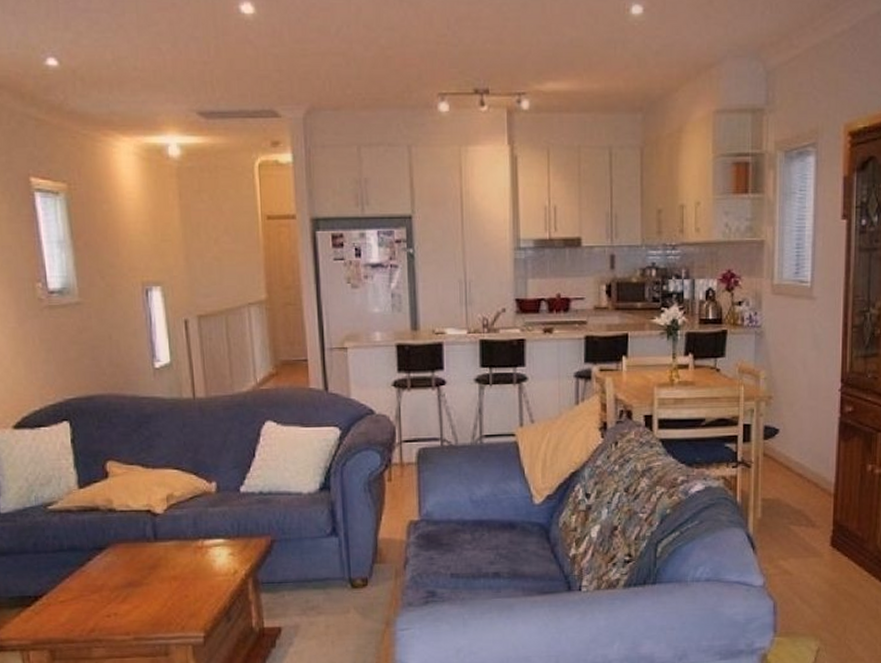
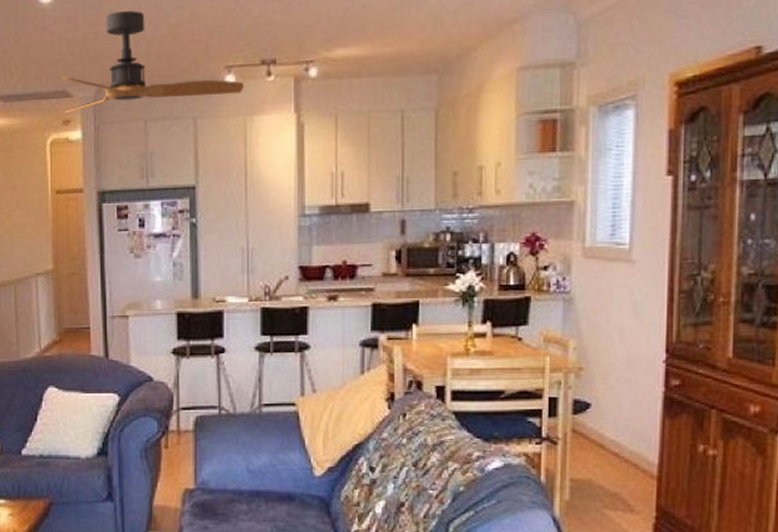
ceiling fan: none [268,28,459,135] -> present [62,10,245,114]

